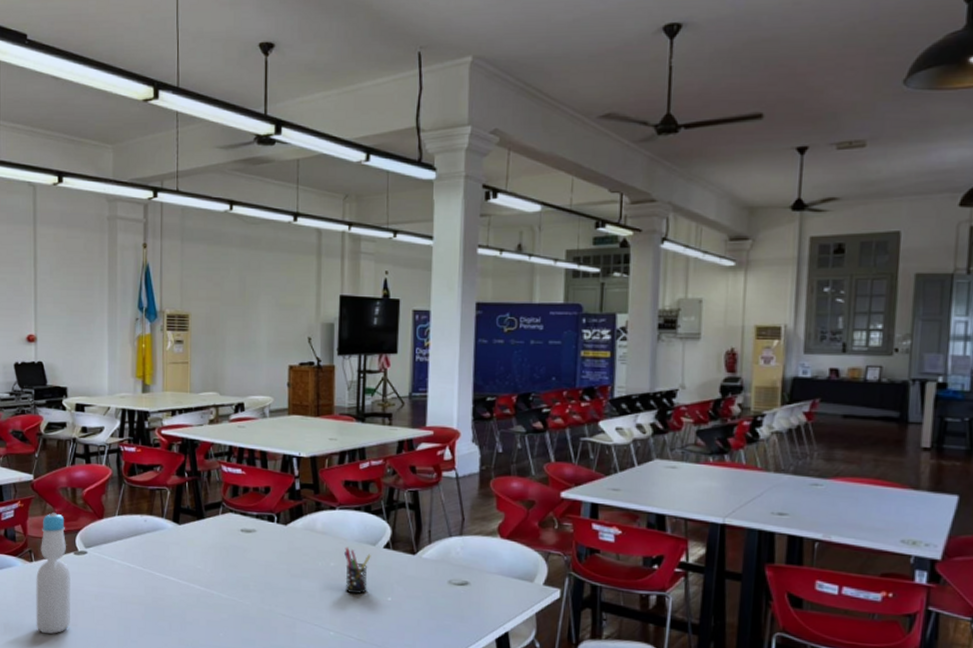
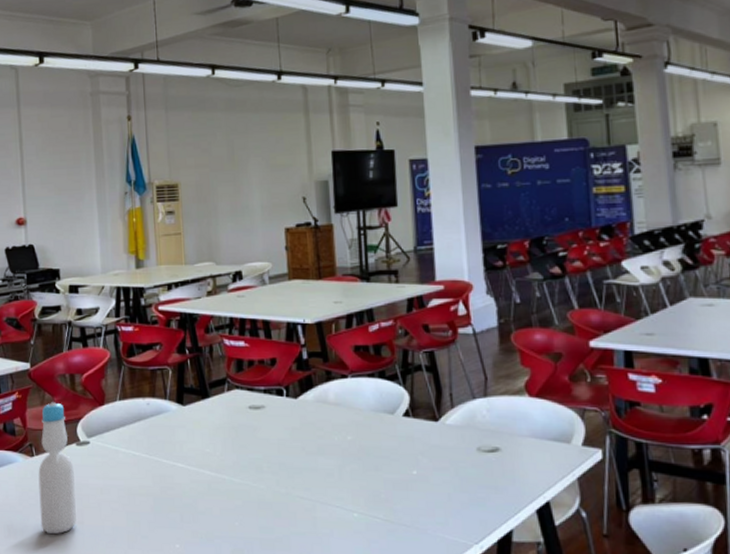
pen holder: present [343,547,371,595] -> none [360,418,390,470]

